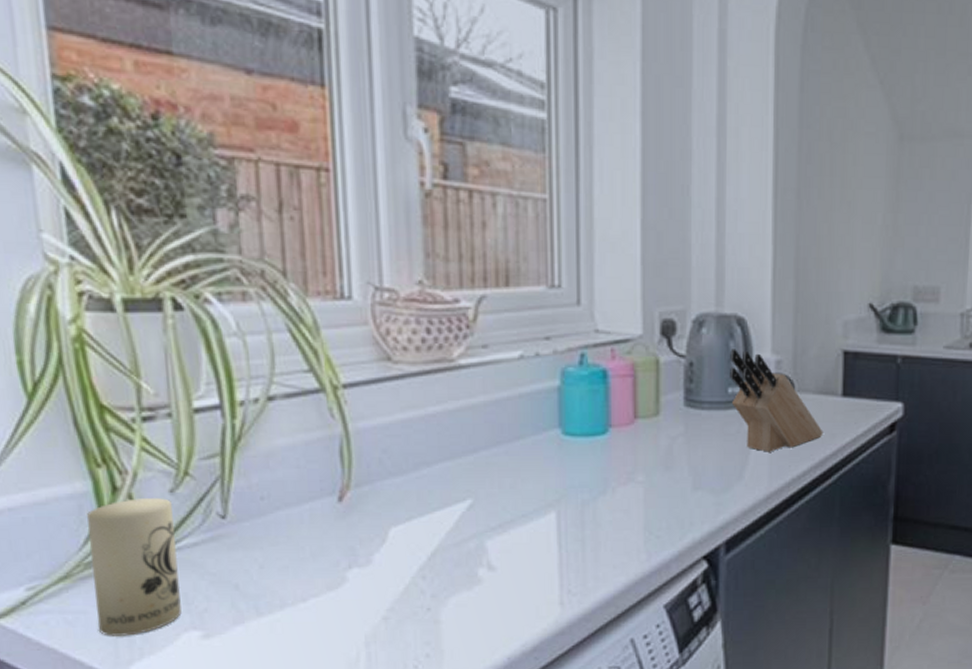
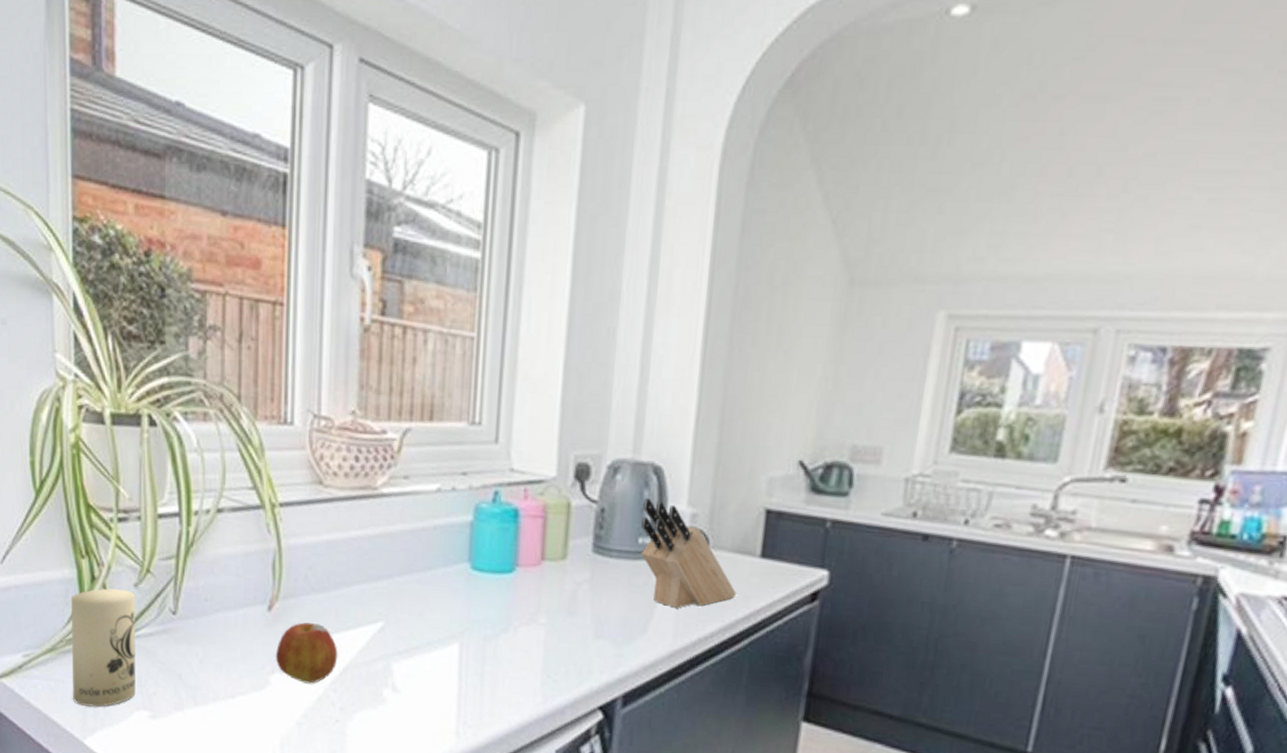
apple: none [352,509,424,575] -> present [276,622,338,684]

